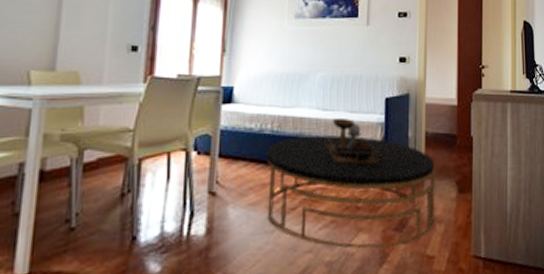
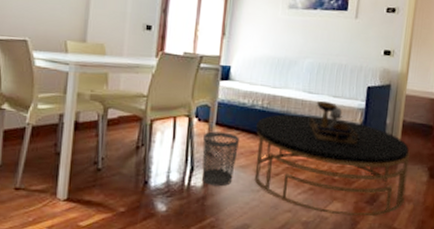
wastebasket: none [204,165,249,233] -> present [202,131,240,187]

